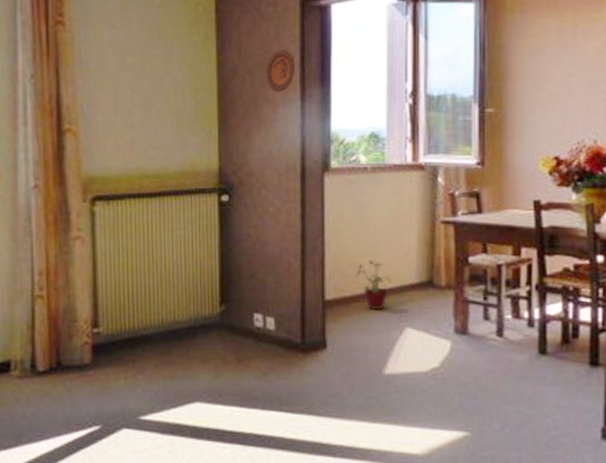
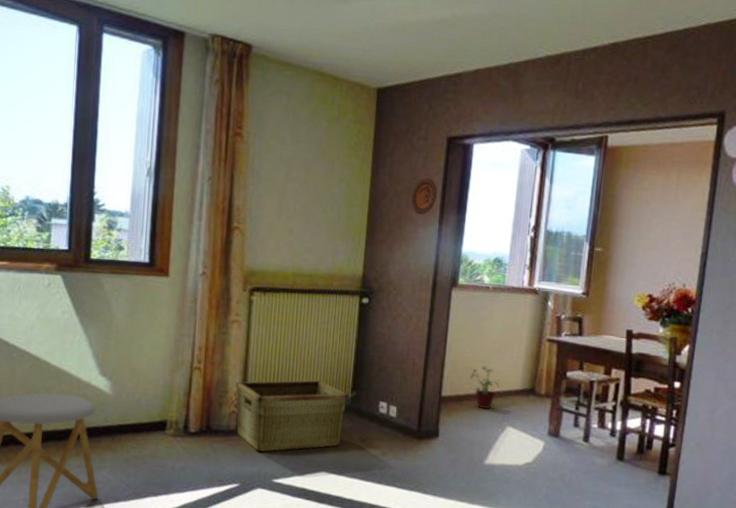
hamper: none [85,296,218,387] -> present [236,380,349,452]

